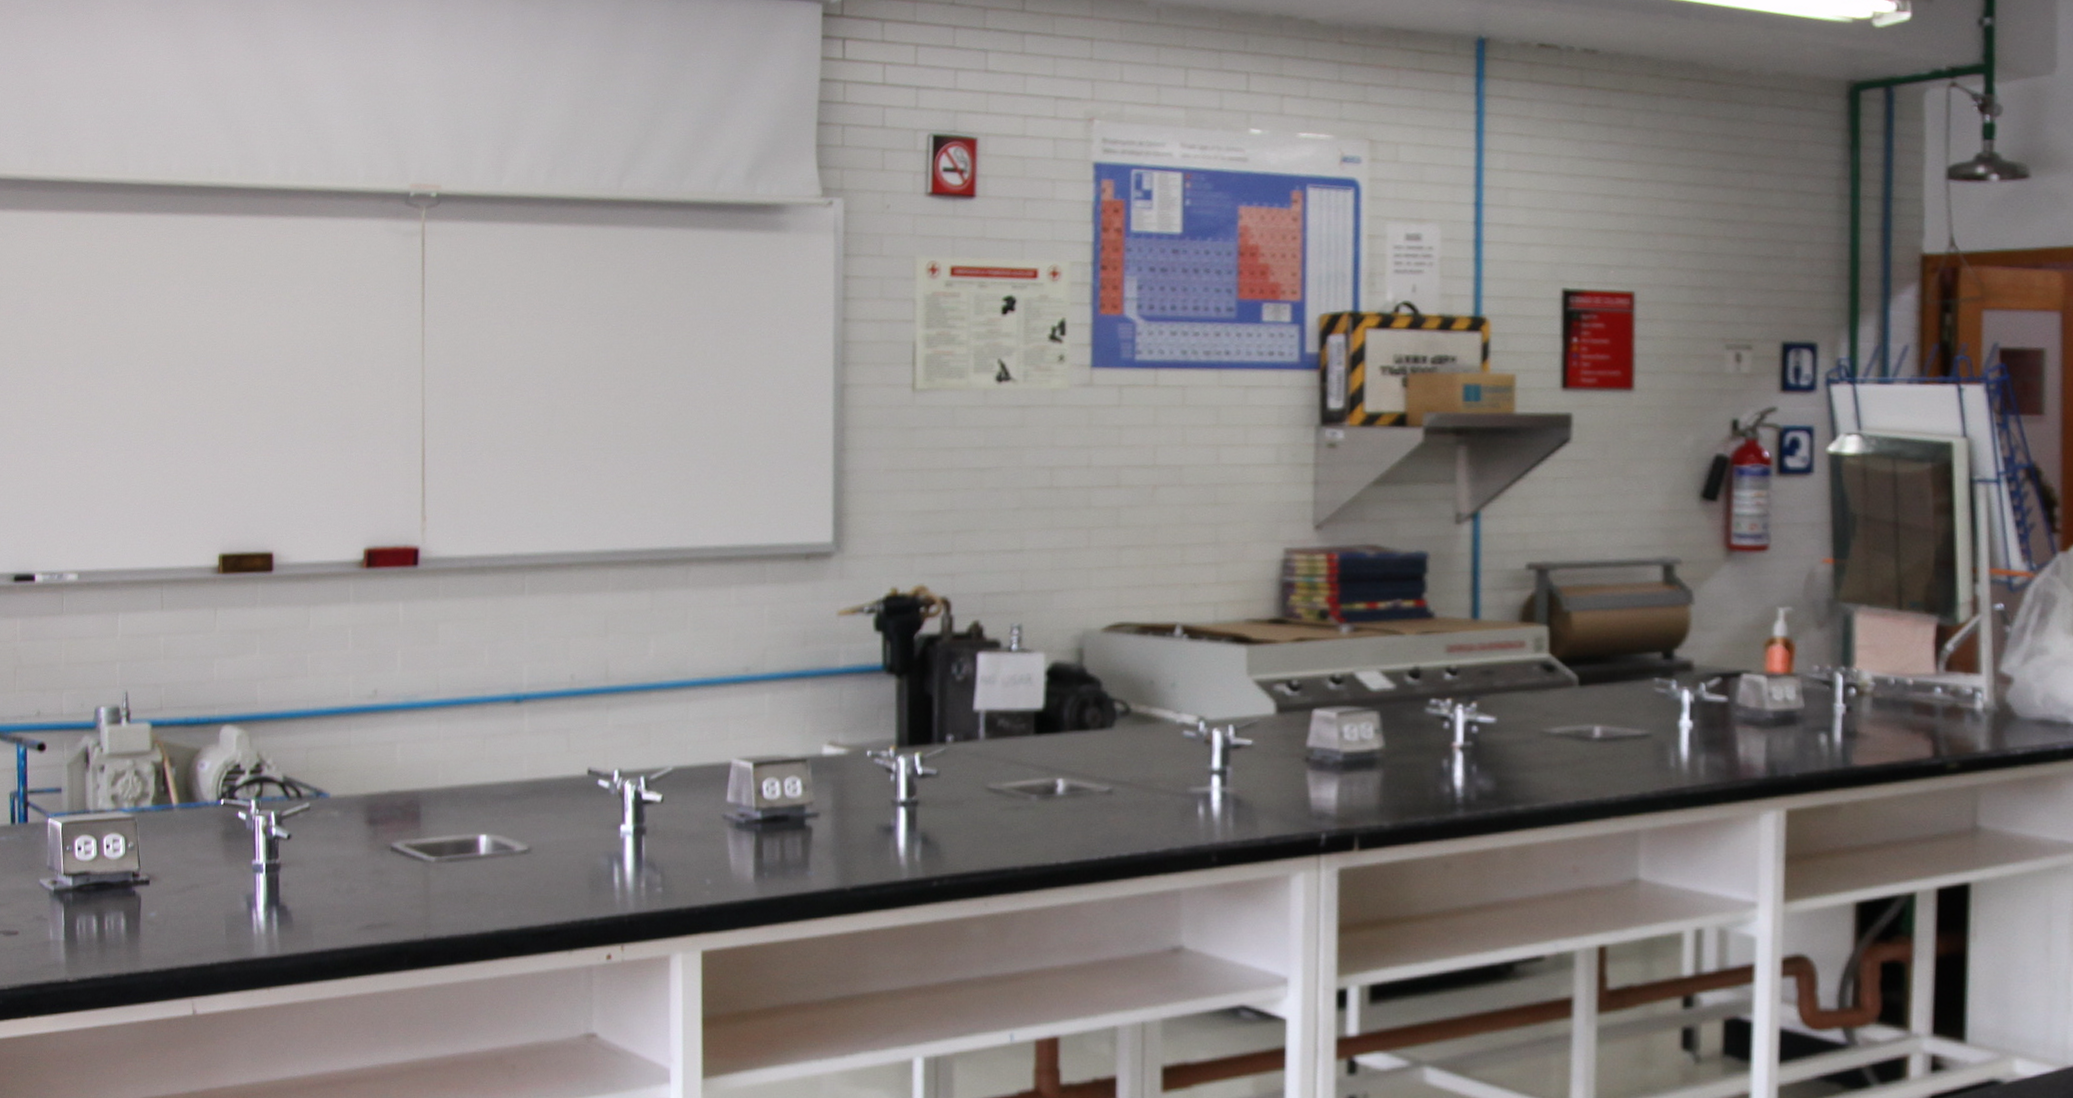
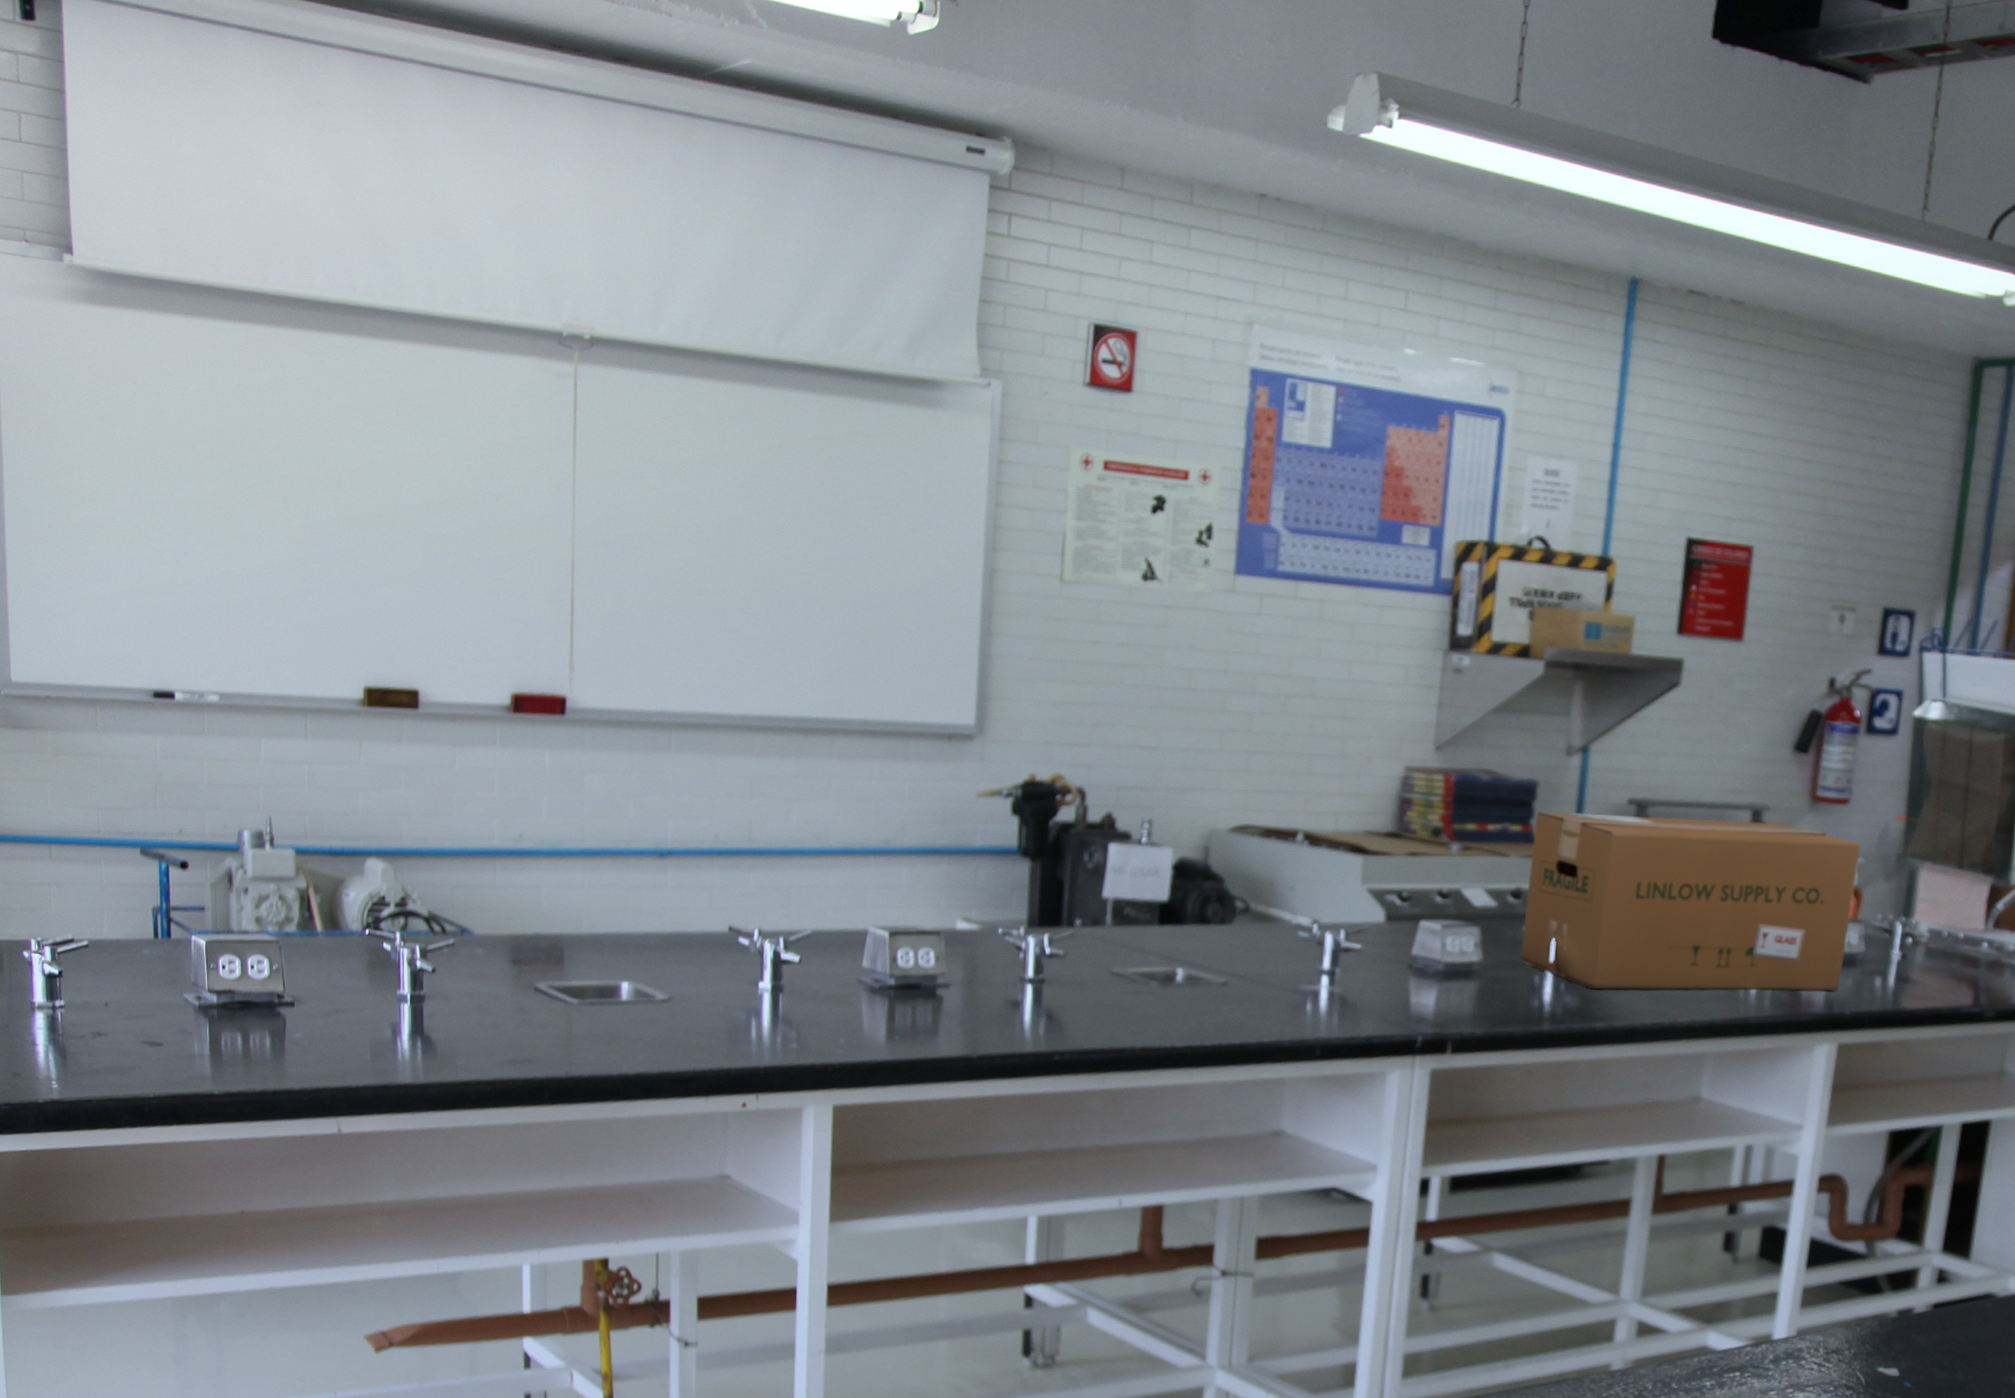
box: none [1424,576,1787,770] -> present [1520,811,1861,992]

